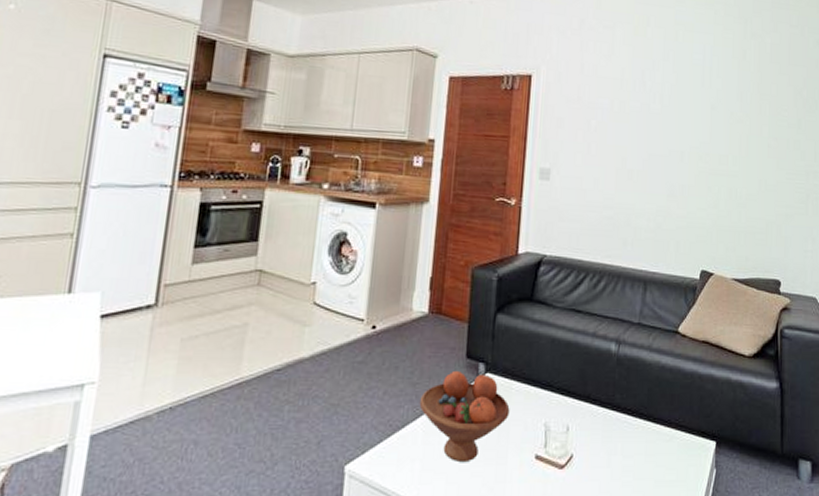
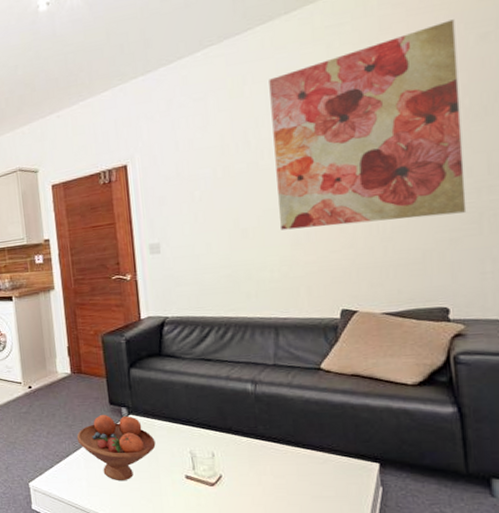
wall art: none [661,20,802,192] -> present [269,19,467,230]

